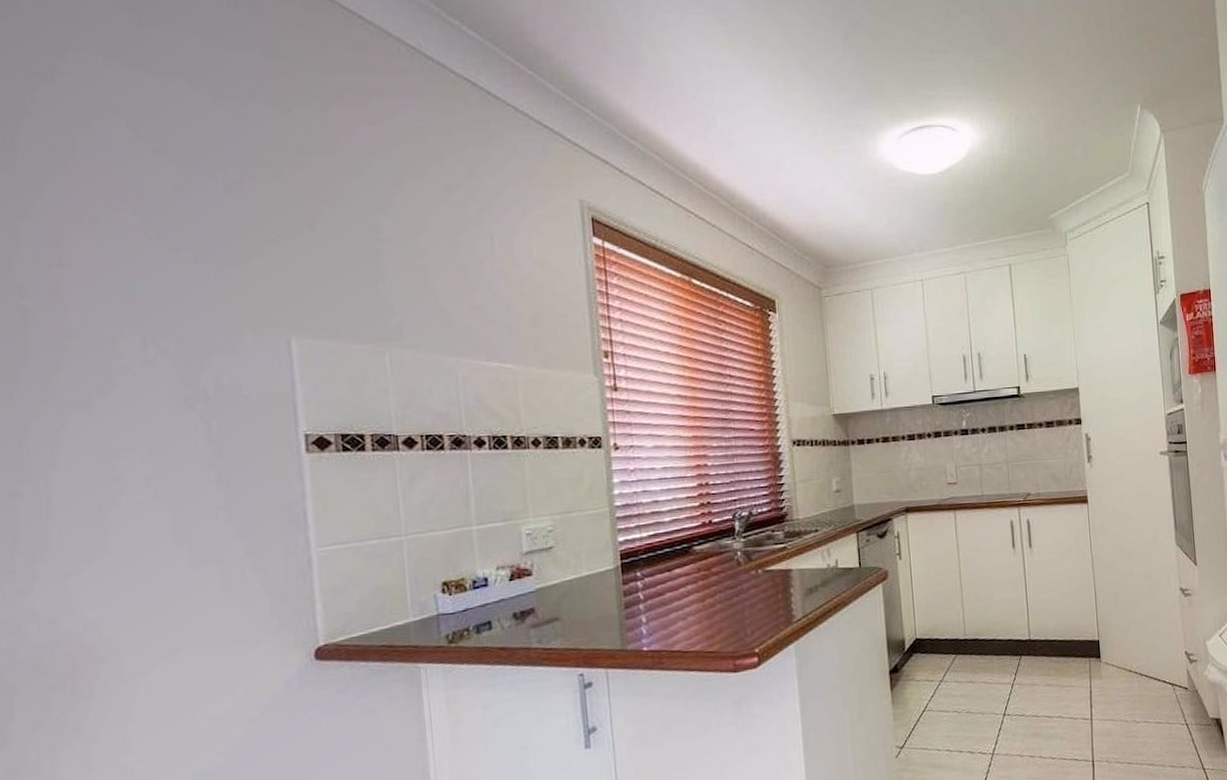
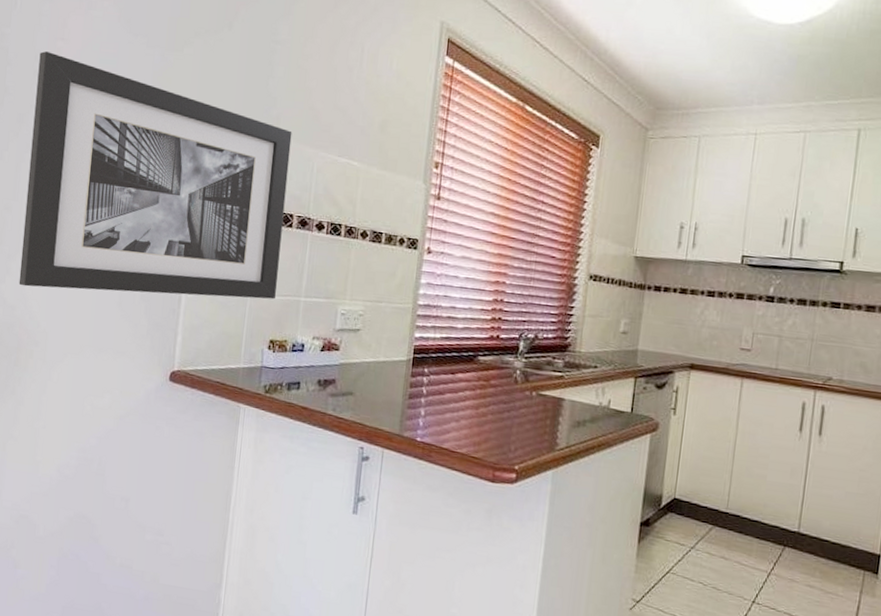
wall art: none [26,283,439,591] -> present [18,51,292,300]

